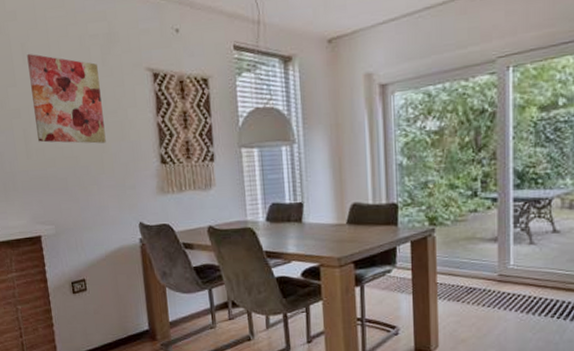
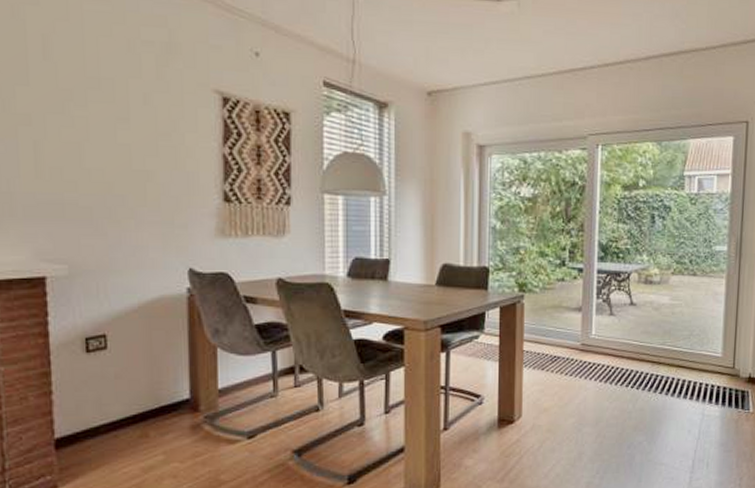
wall art: present [27,53,106,144] -> none [49,48,153,170]

